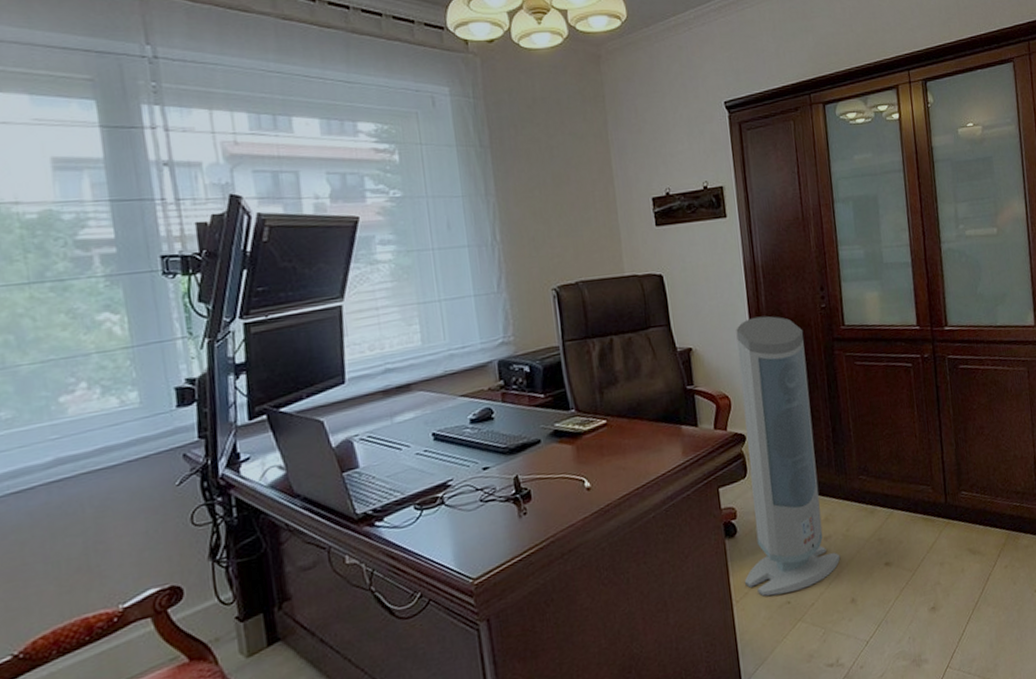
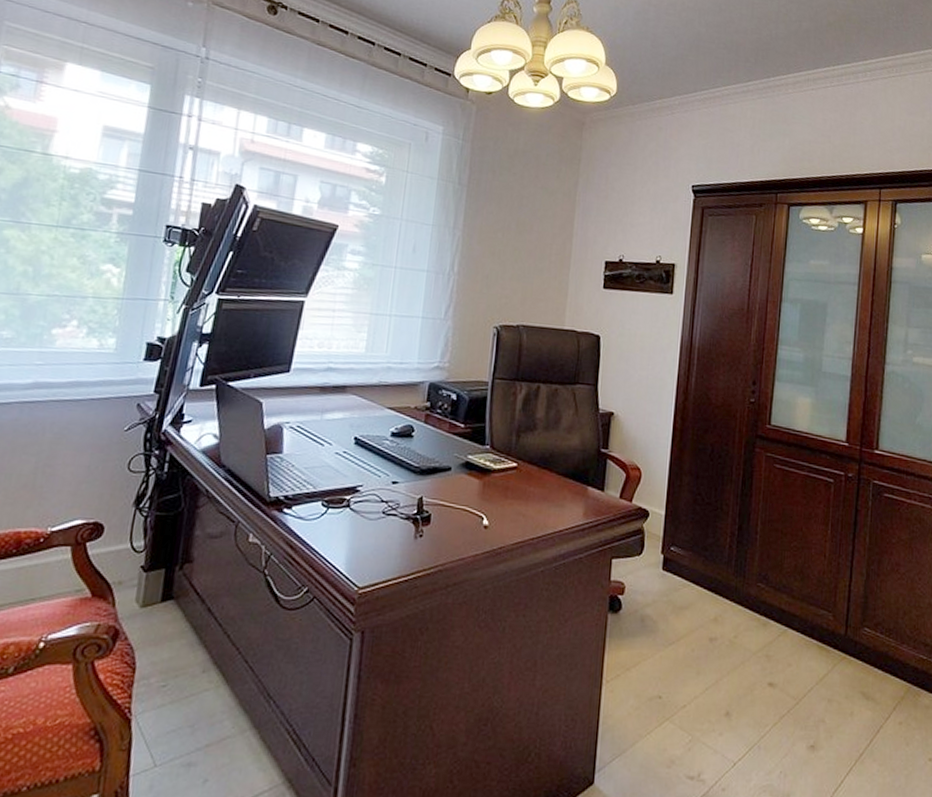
air purifier: present [736,316,841,597] -> none [619,396,728,687]

